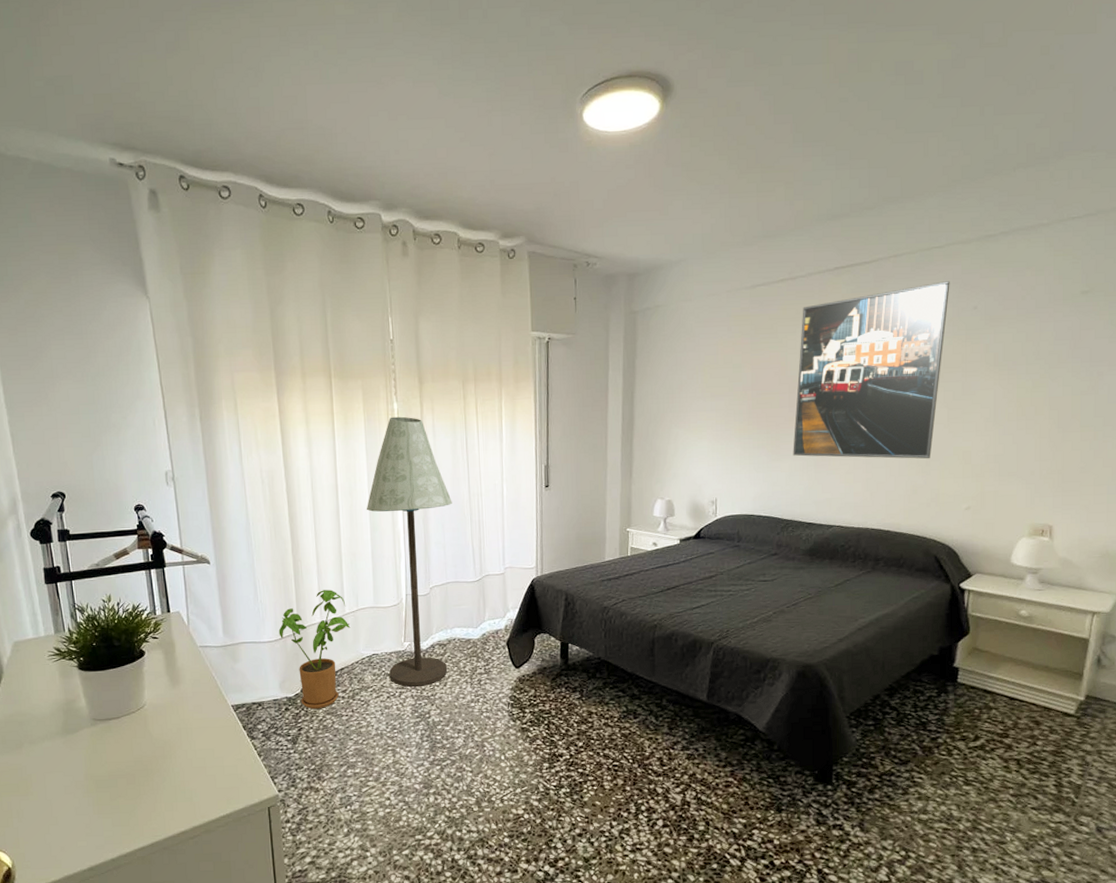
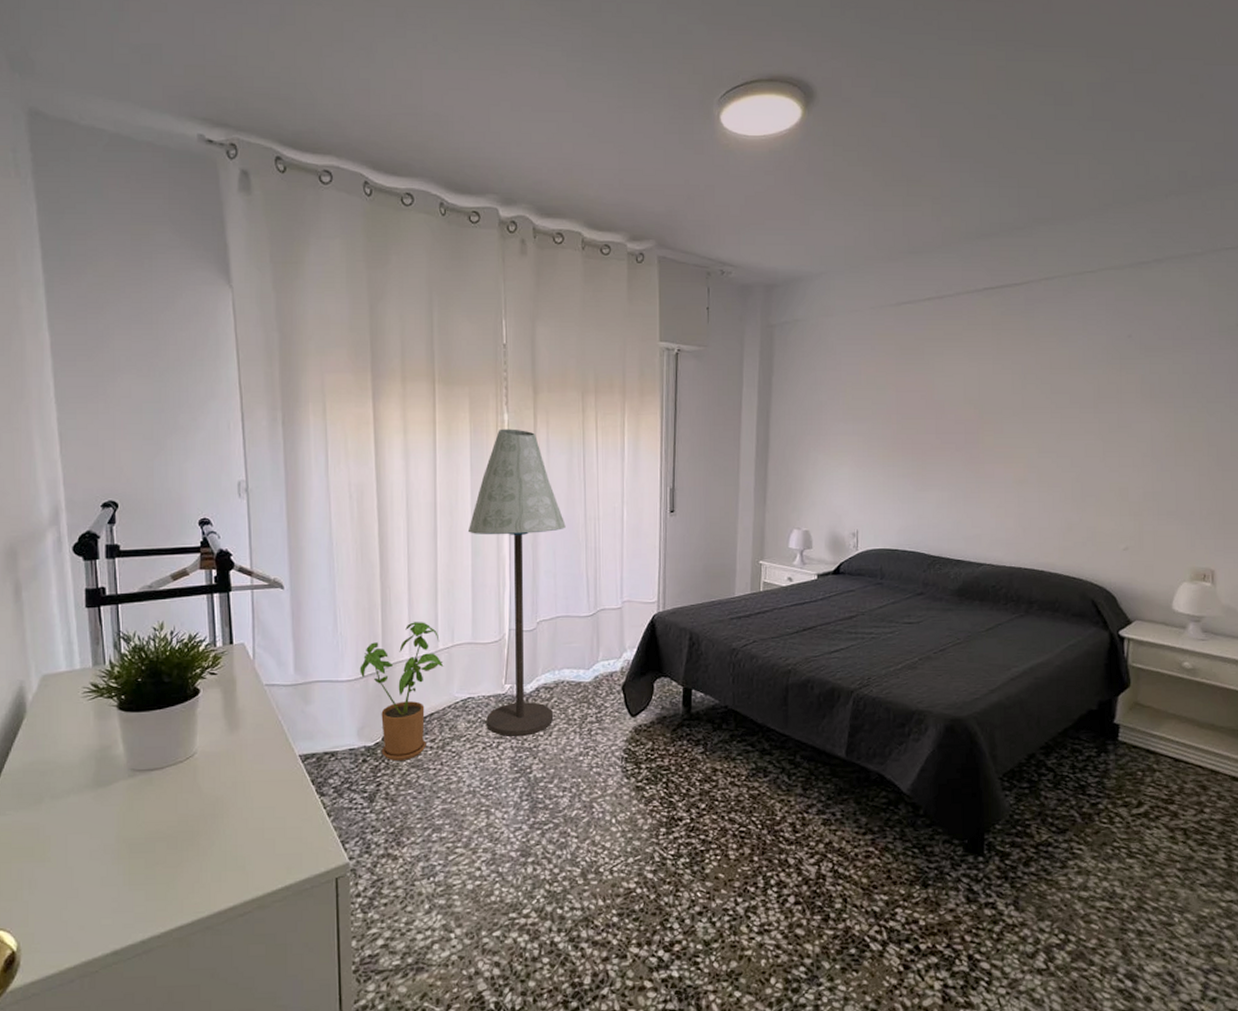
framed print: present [793,281,950,459] -> none [940,307,1103,495]

